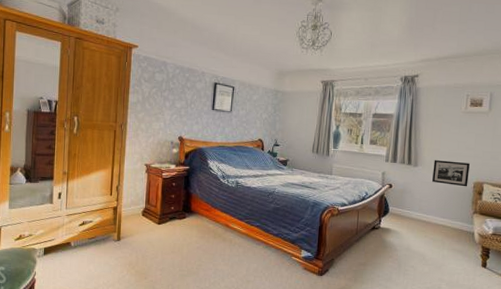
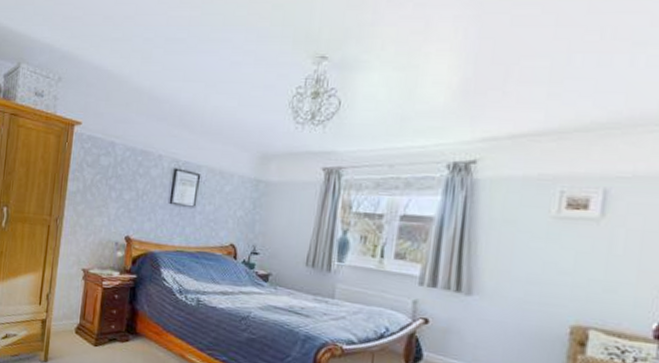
picture frame: present [432,160,470,187] -> none [496,287,564,332]

